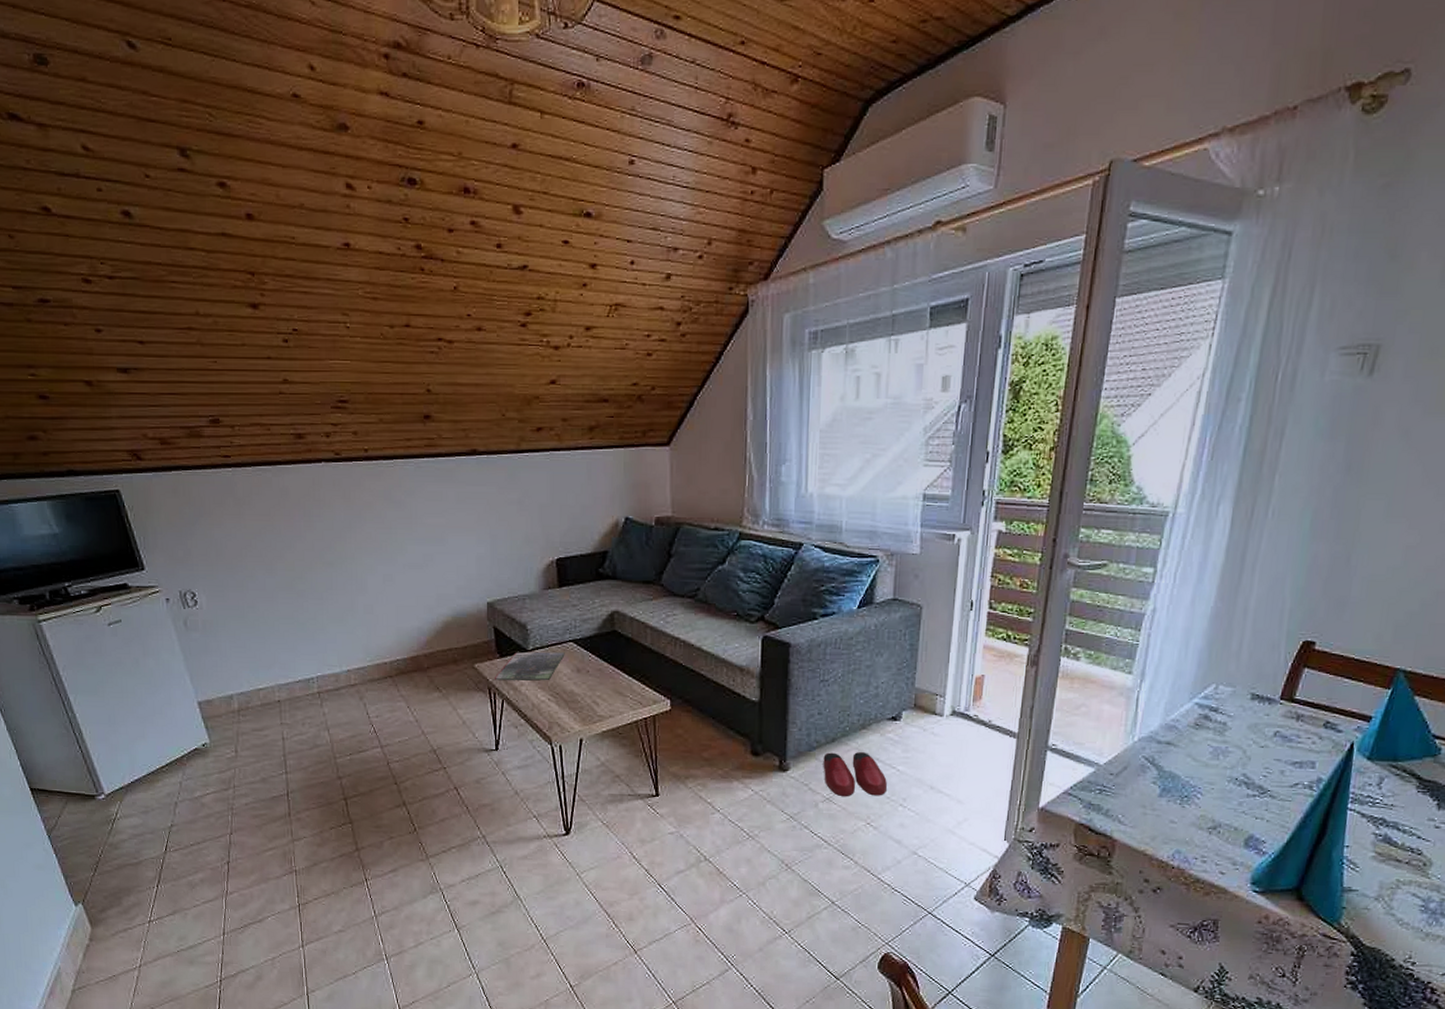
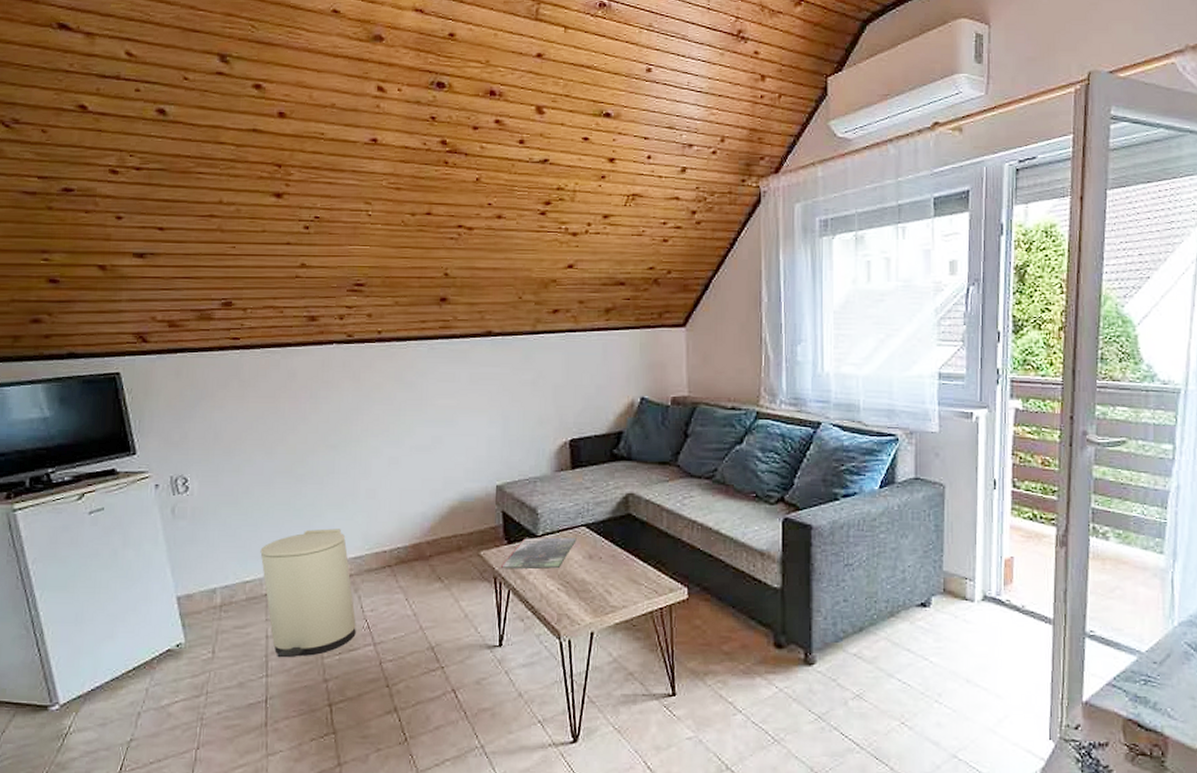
pedal bin: none [270,641,364,758] -> present [260,528,356,658]
slippers: present [823,752,887,796] -> none [851,642,920,692]

